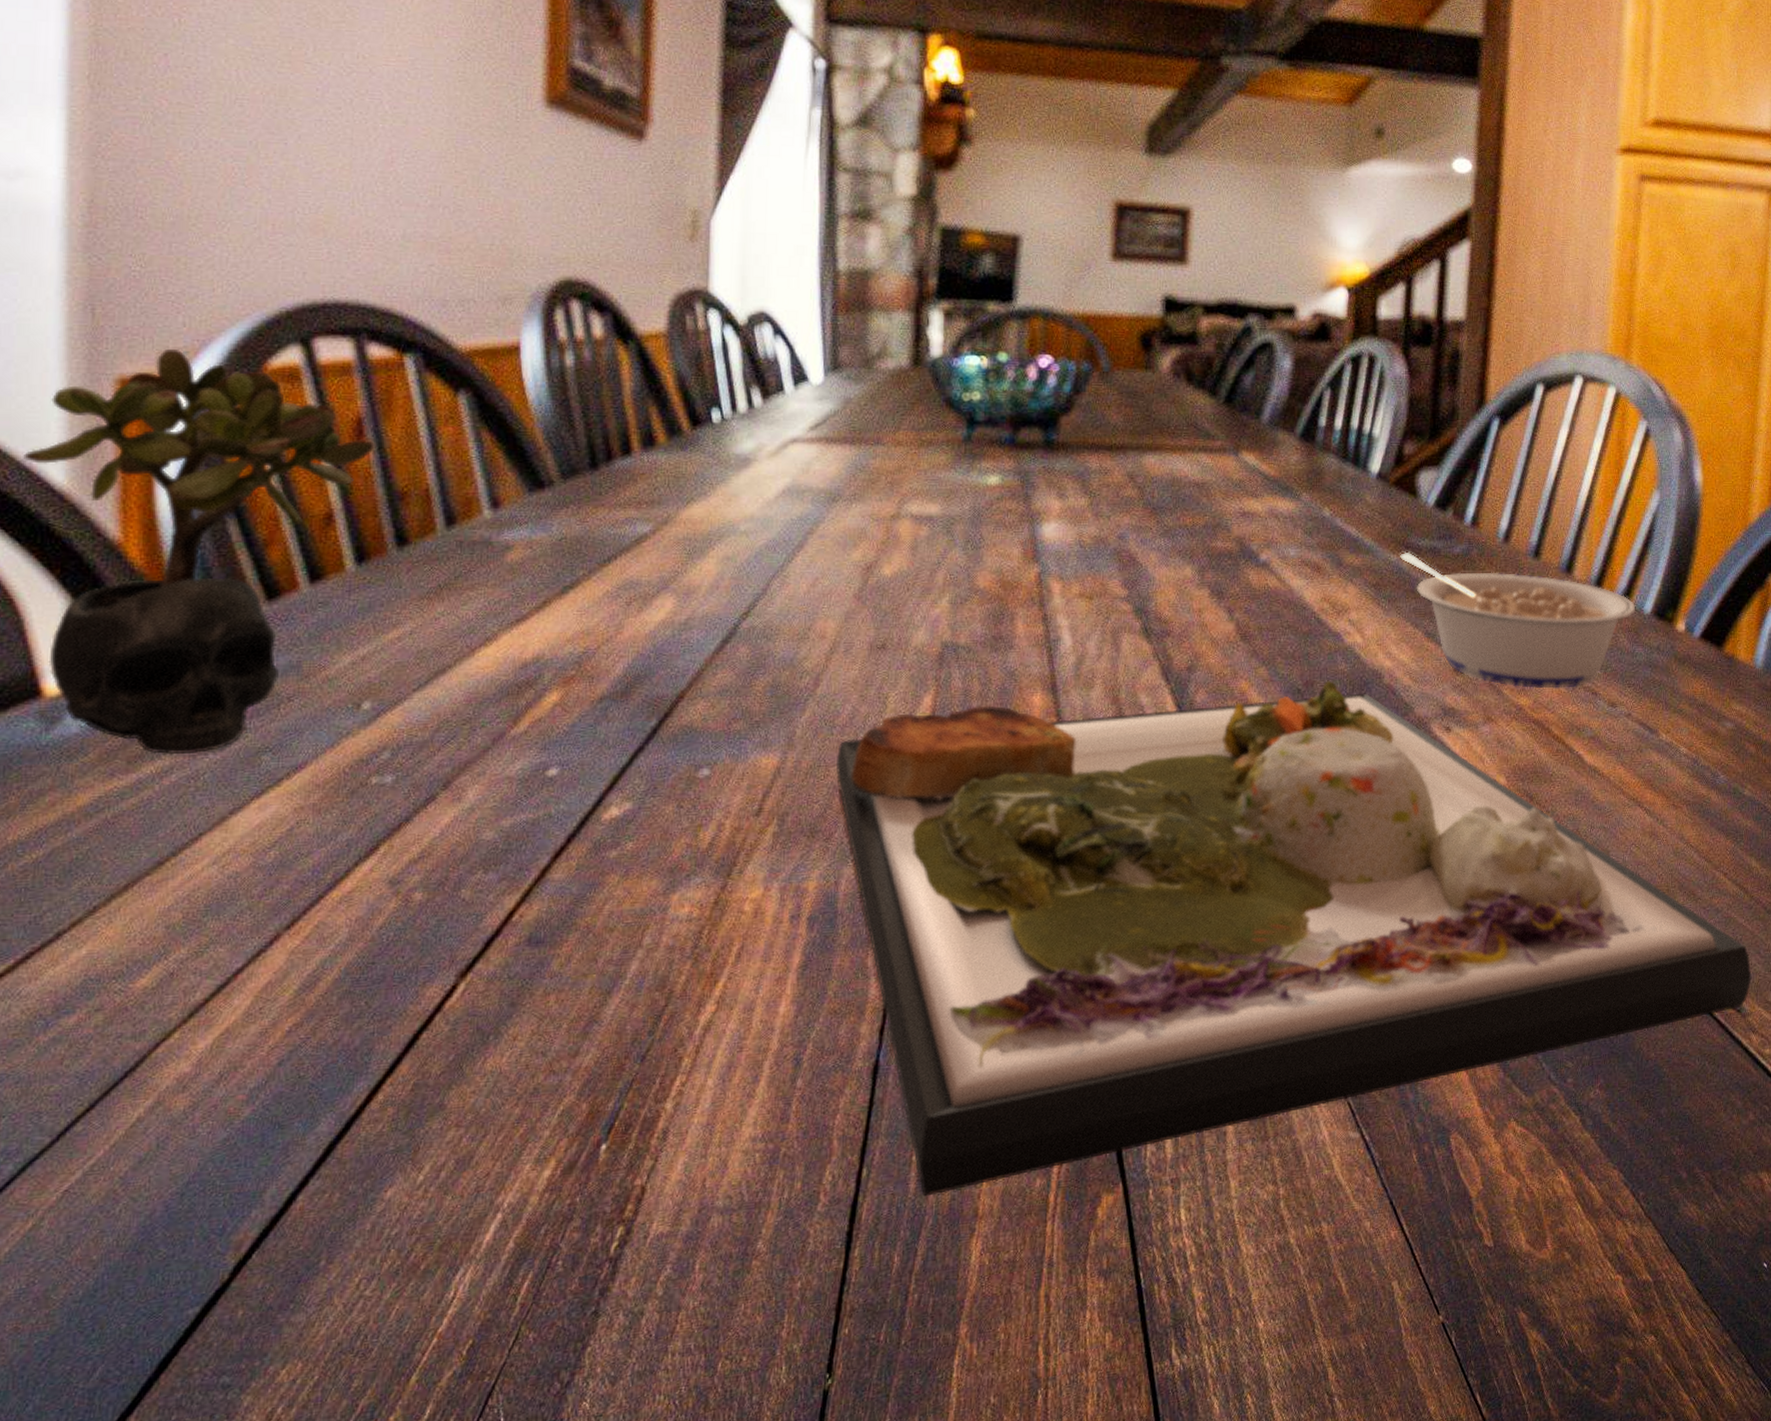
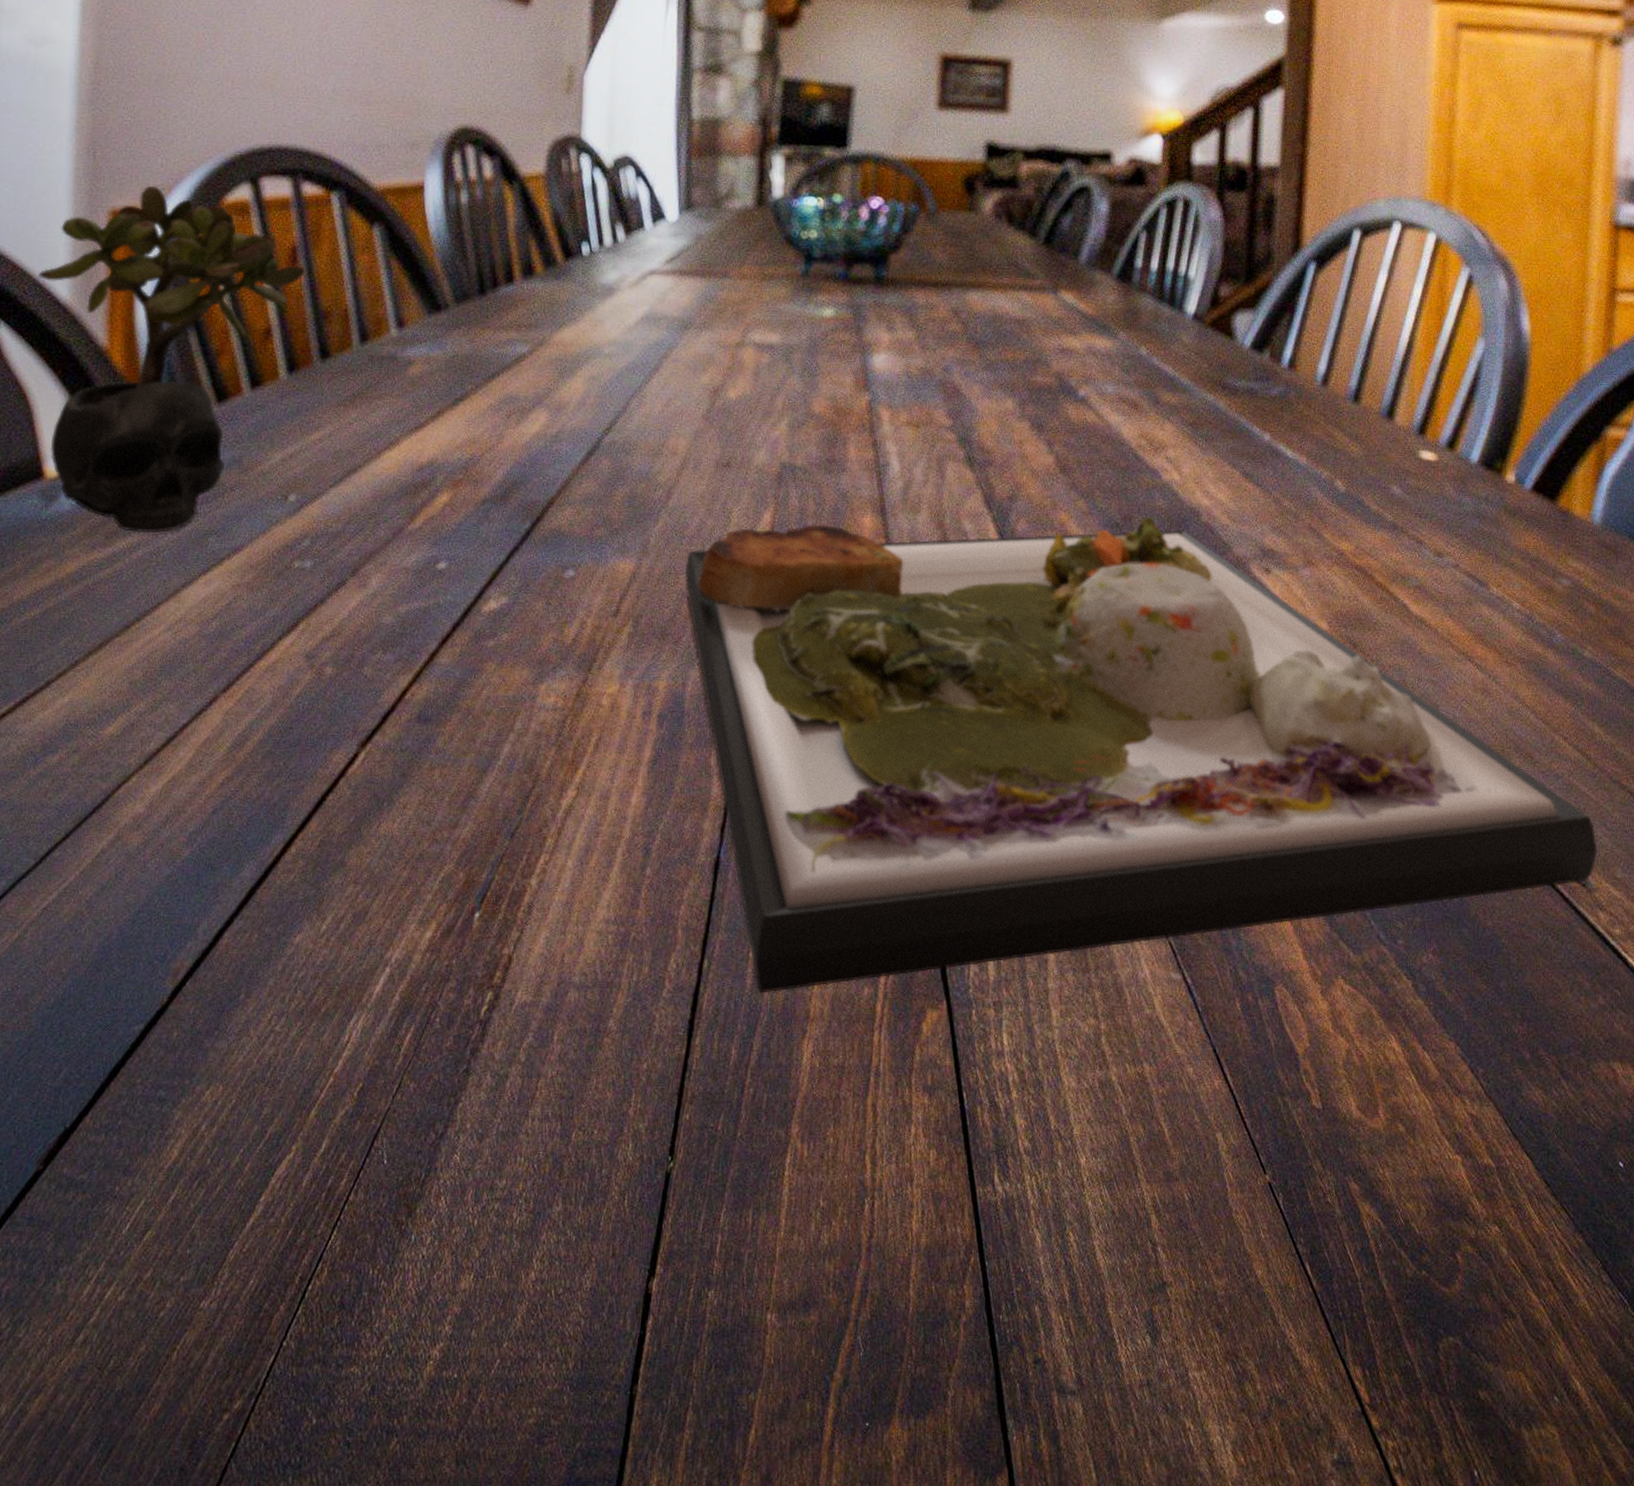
legume: present [1400,551,1636,689] -> none [1217,392,1462,535]

